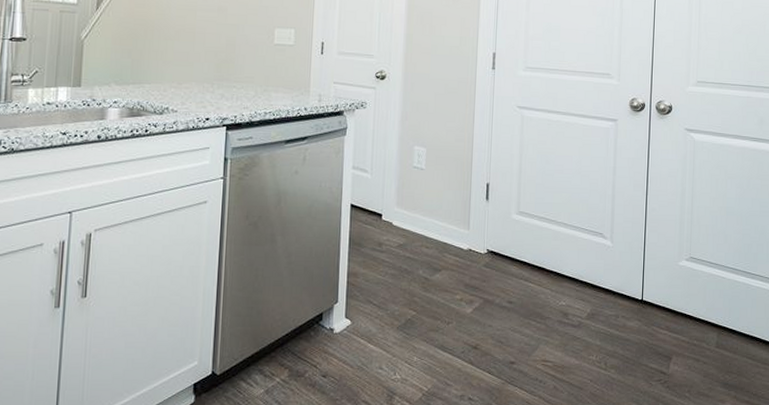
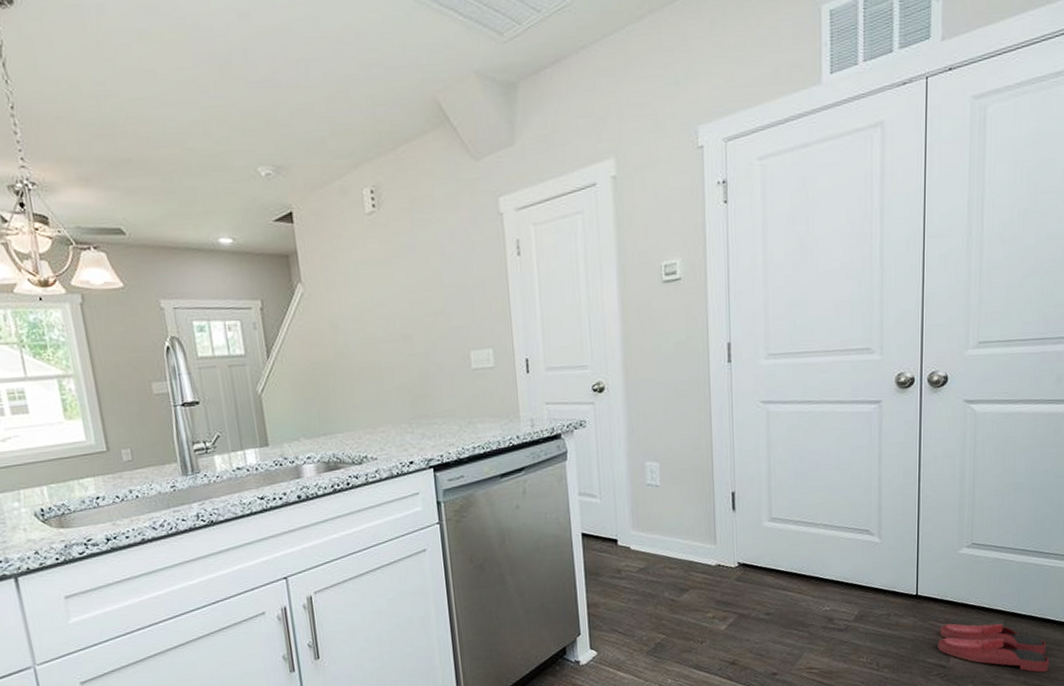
slippers: none [659,331,757,389] -> present [938,623,1050,673]

